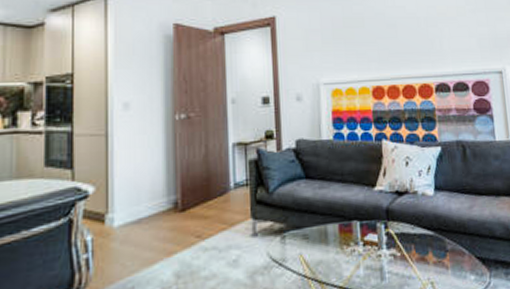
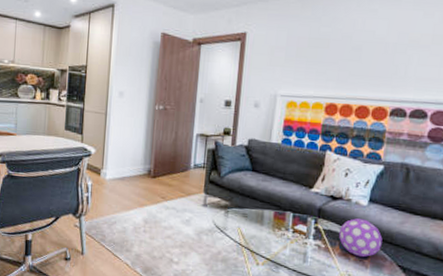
decorative ball: none [412,211,457,258] -> present [339,218,383,258]

